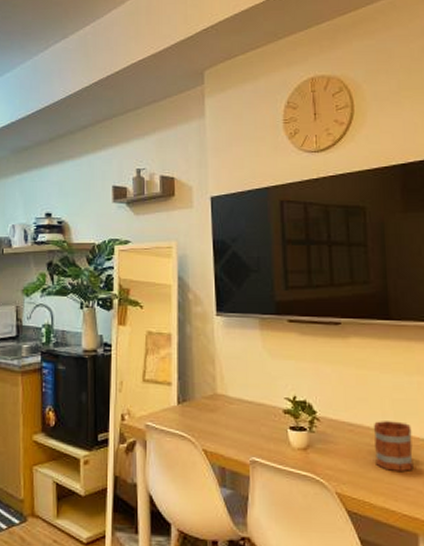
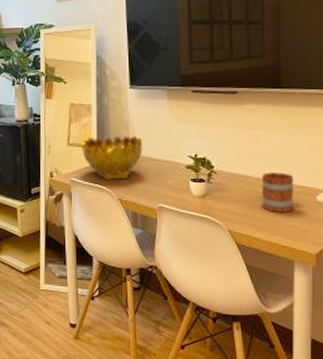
decorative bowl: none [160,371,232,426] -> present [82,135,143,180]

